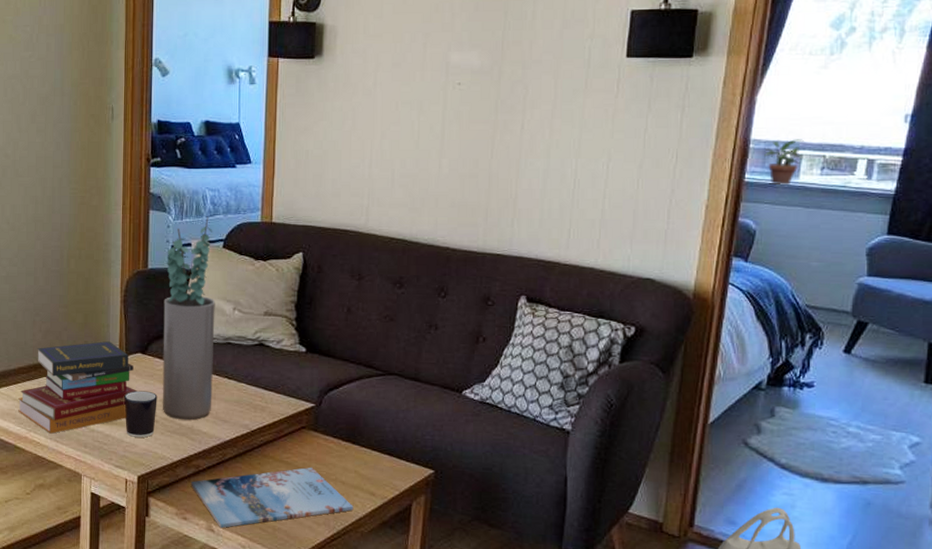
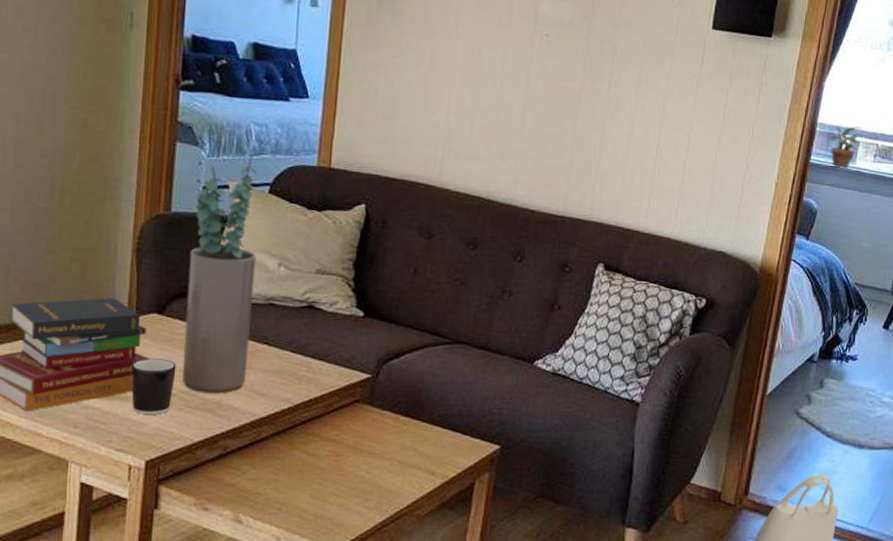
magazine: present [190,467,354,529] -> none [215,445,410,519]

